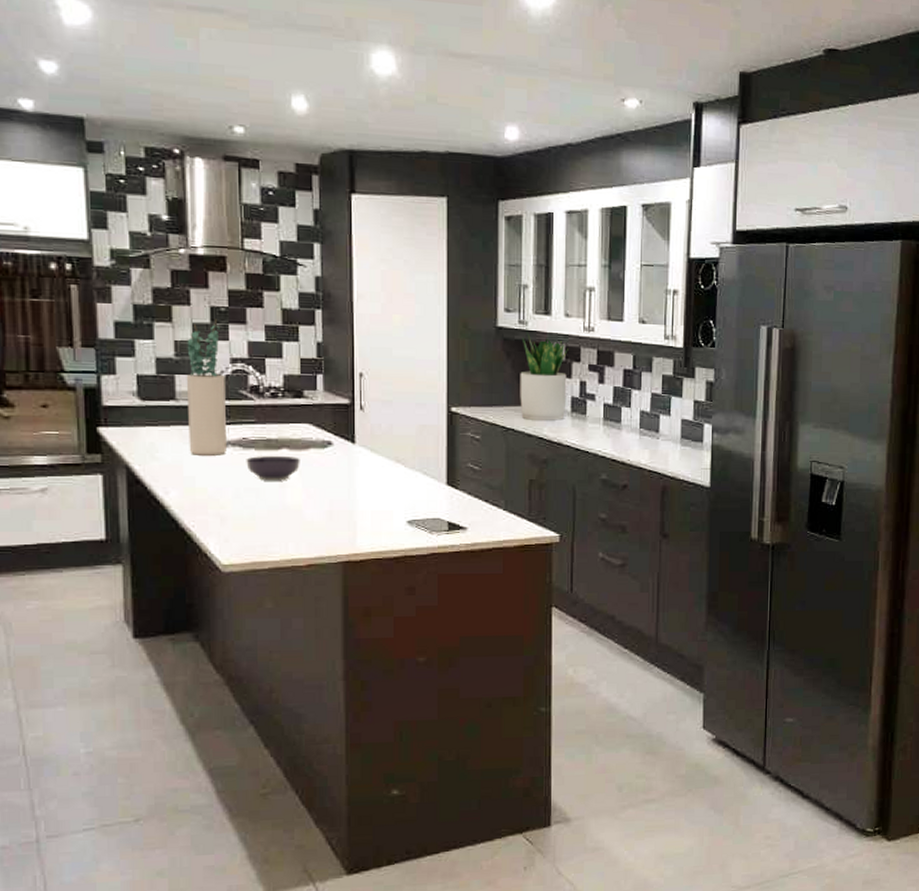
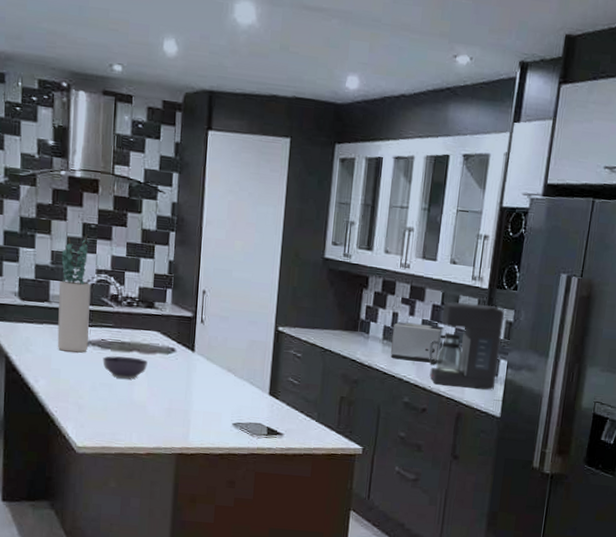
planter: present [520,334,568,421] -> none [338,267,385,346]
toaster: none [581,391,641,434] -> present [390,321,445,363]
coffee maker: none [624,365,703,458] -> present [428,301,504,390]

